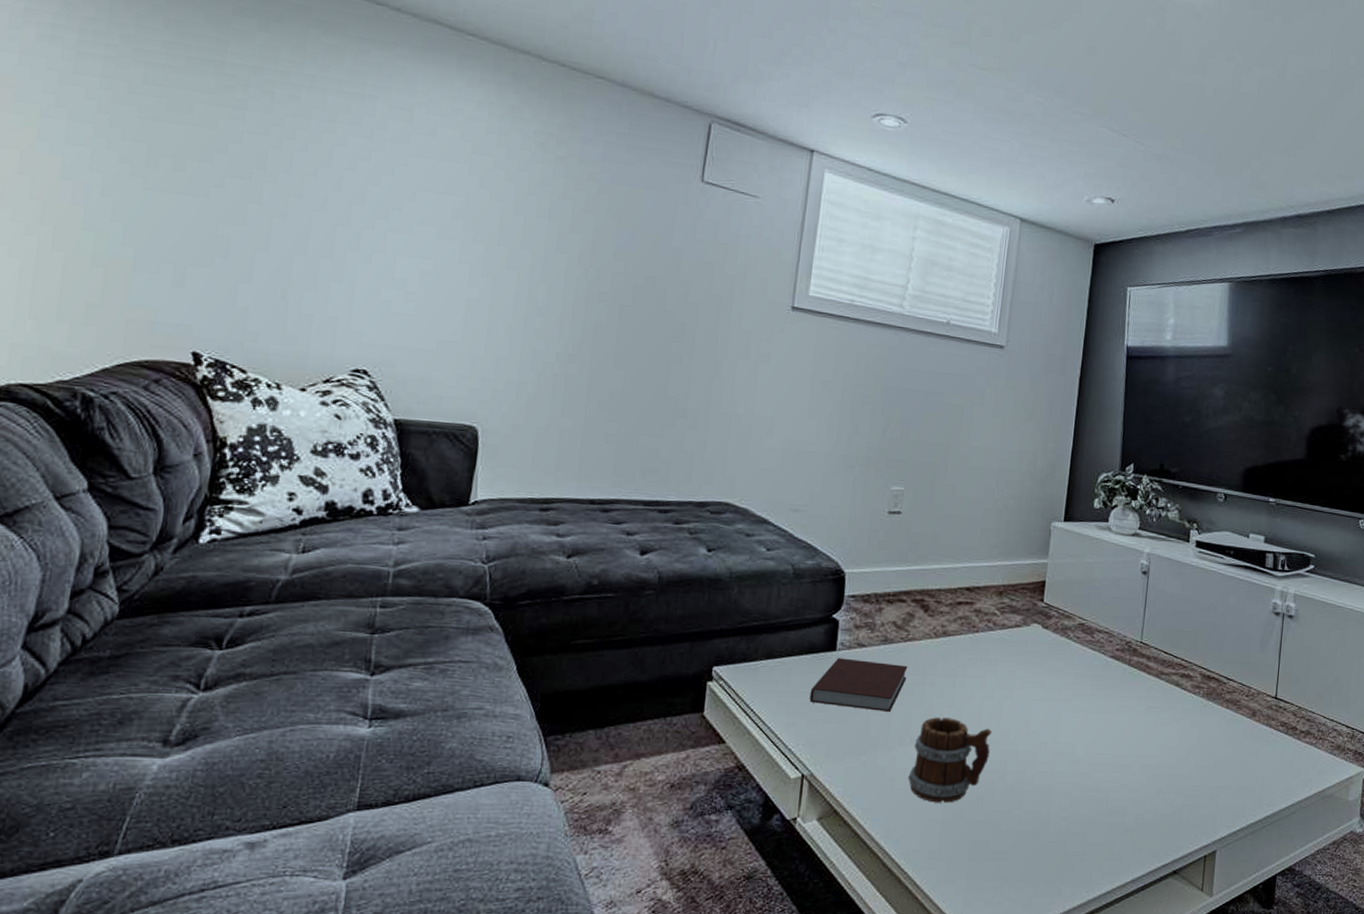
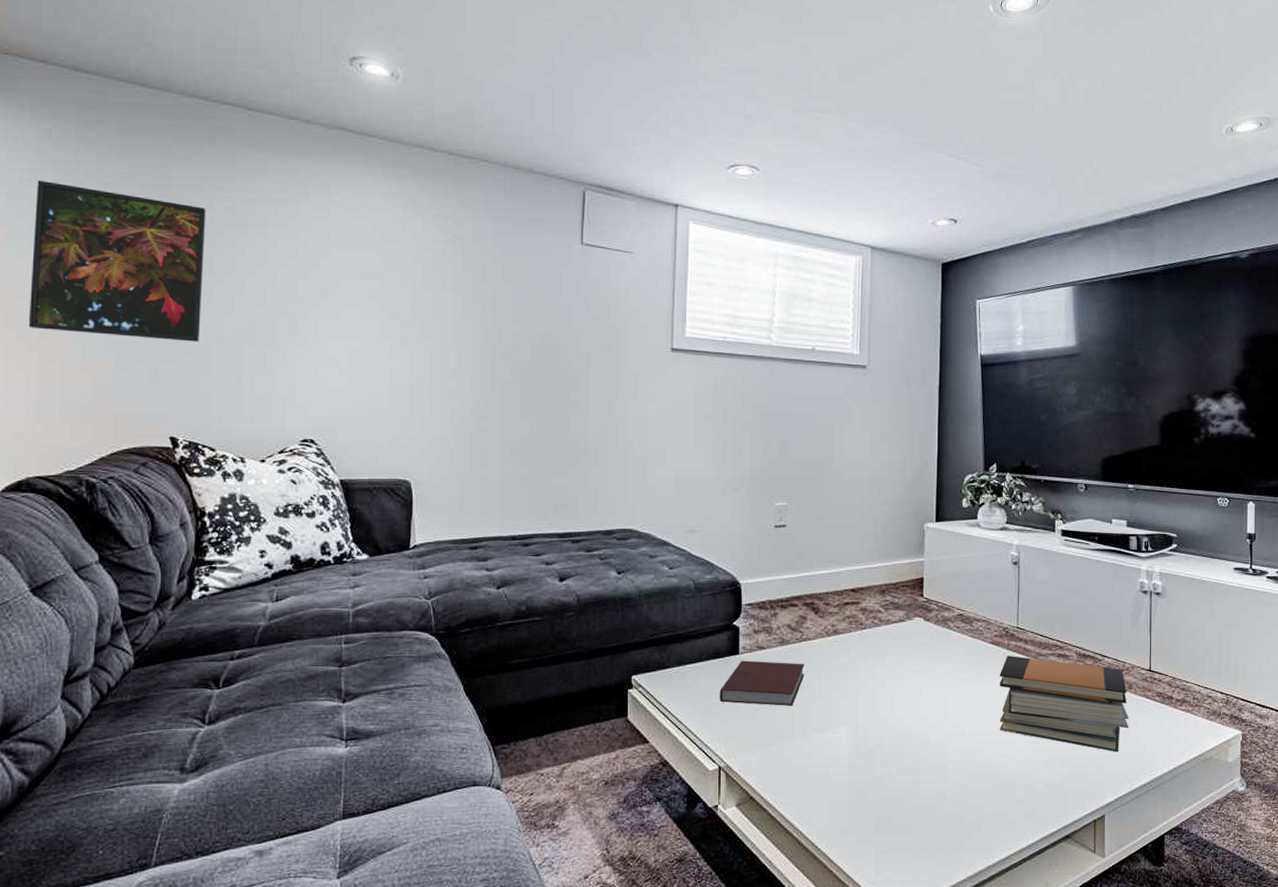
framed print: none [29,38,265,246] -> present [28,180,206,342]
mug: present [908,717,992,803] -> none [814,708,886,785]
book stack: none [1112,672,1250,784] -> present [999,656,1129,752]

